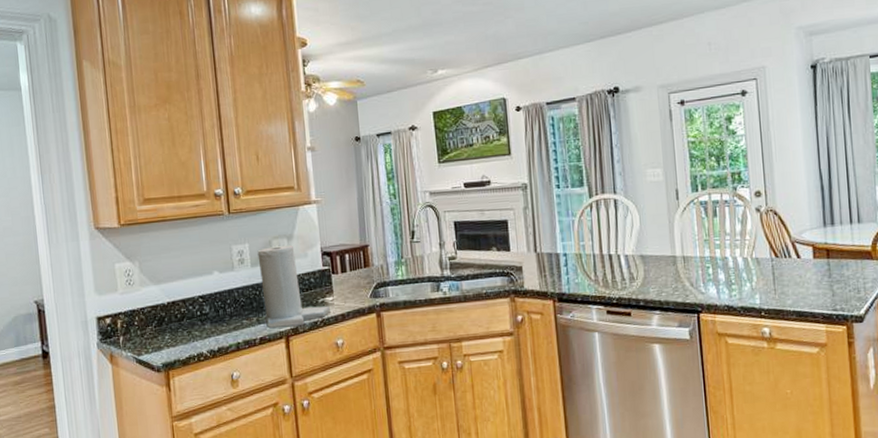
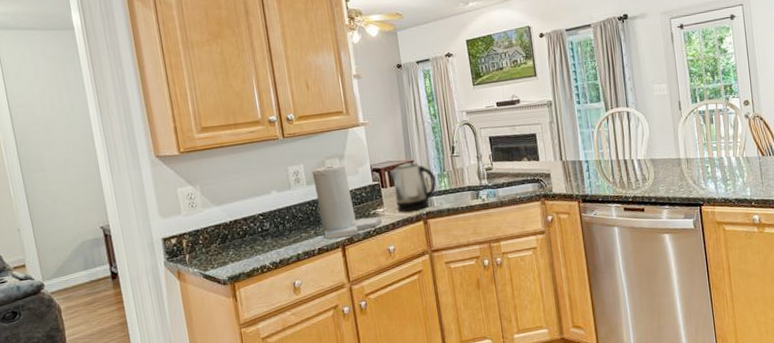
kettle: none [342,246,393,303] -> present [389,162,437,213]

